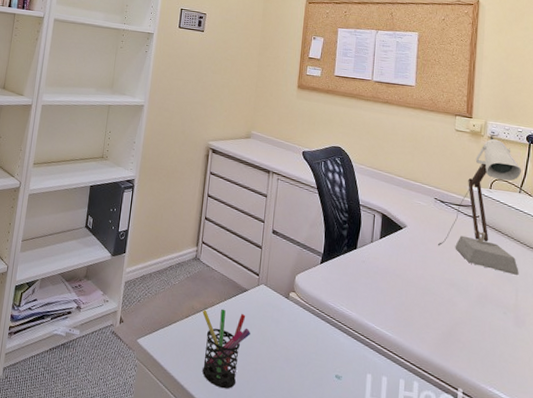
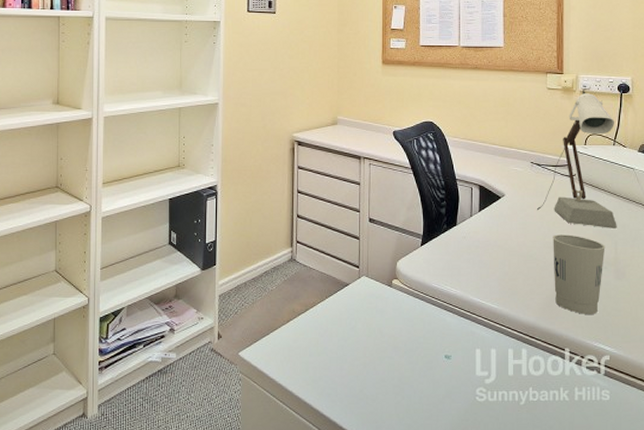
pen holder: present [202,308,250,389] -> none [304,307,355,388]
cup: none [450,272,506,359] -> present [553,234,605,314]

